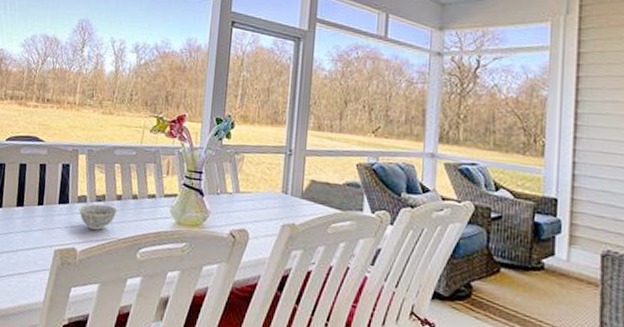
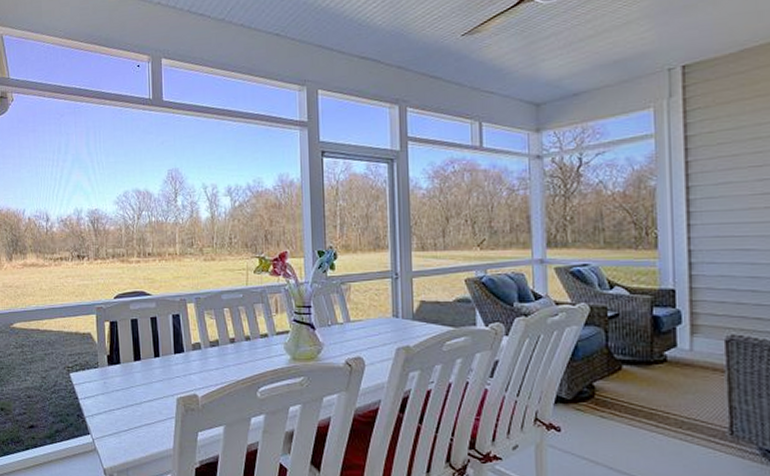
bowl: present [79,203,118,230] -> none [195,349,233,374]

